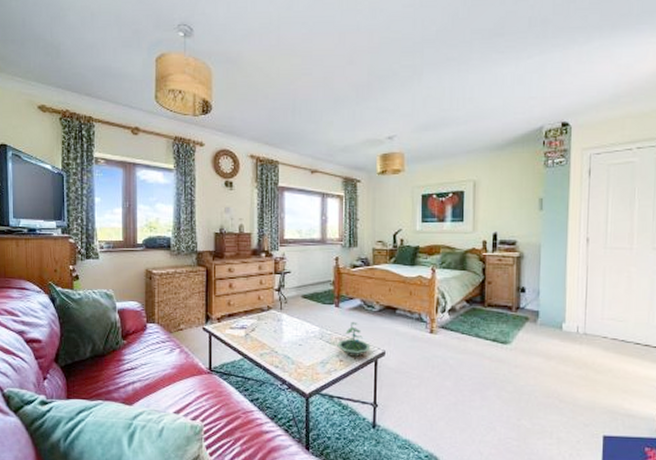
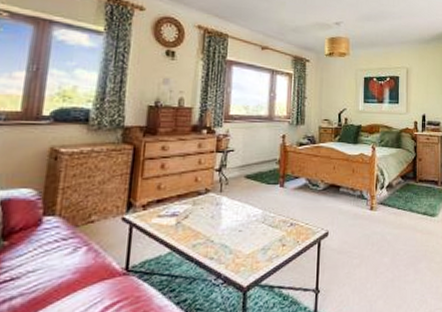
terrarium: present [337,322,371,357] -> none [280,202,314,240]

